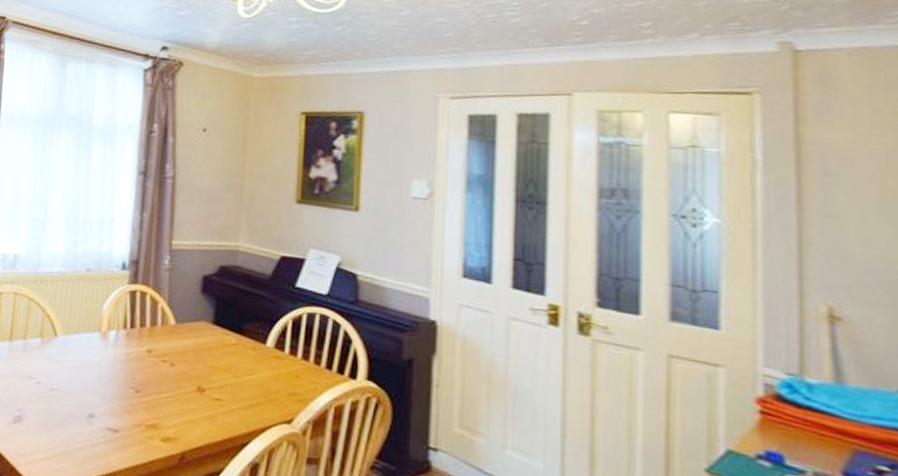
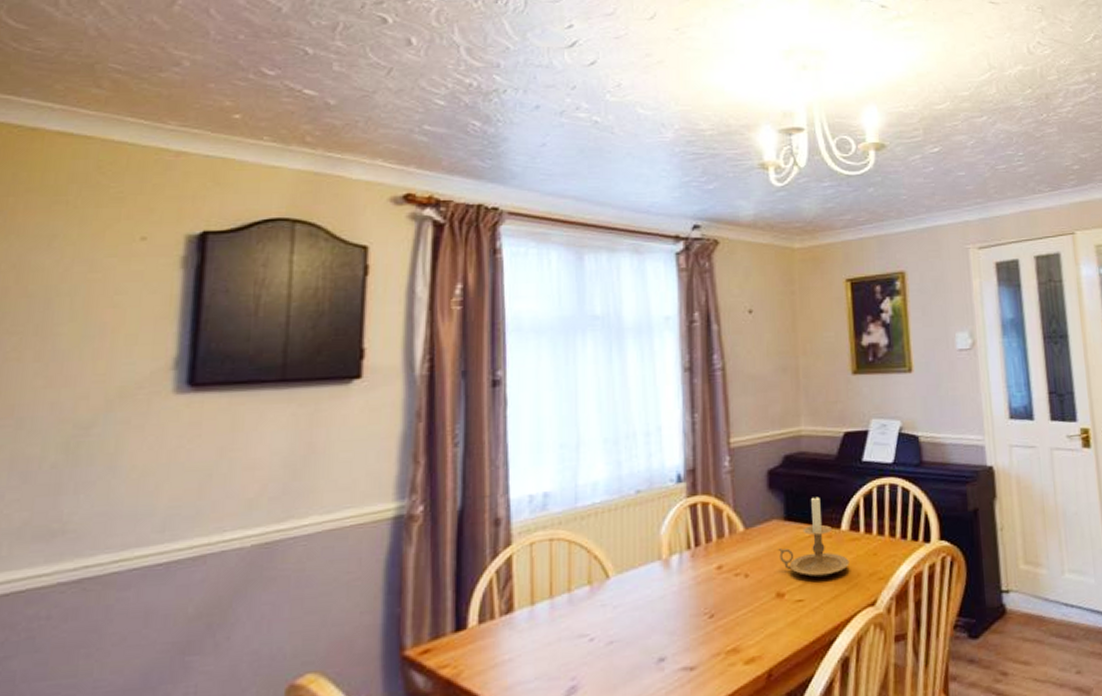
candle holder: none [203,308,271,385] -> present [778,495,850,578]

